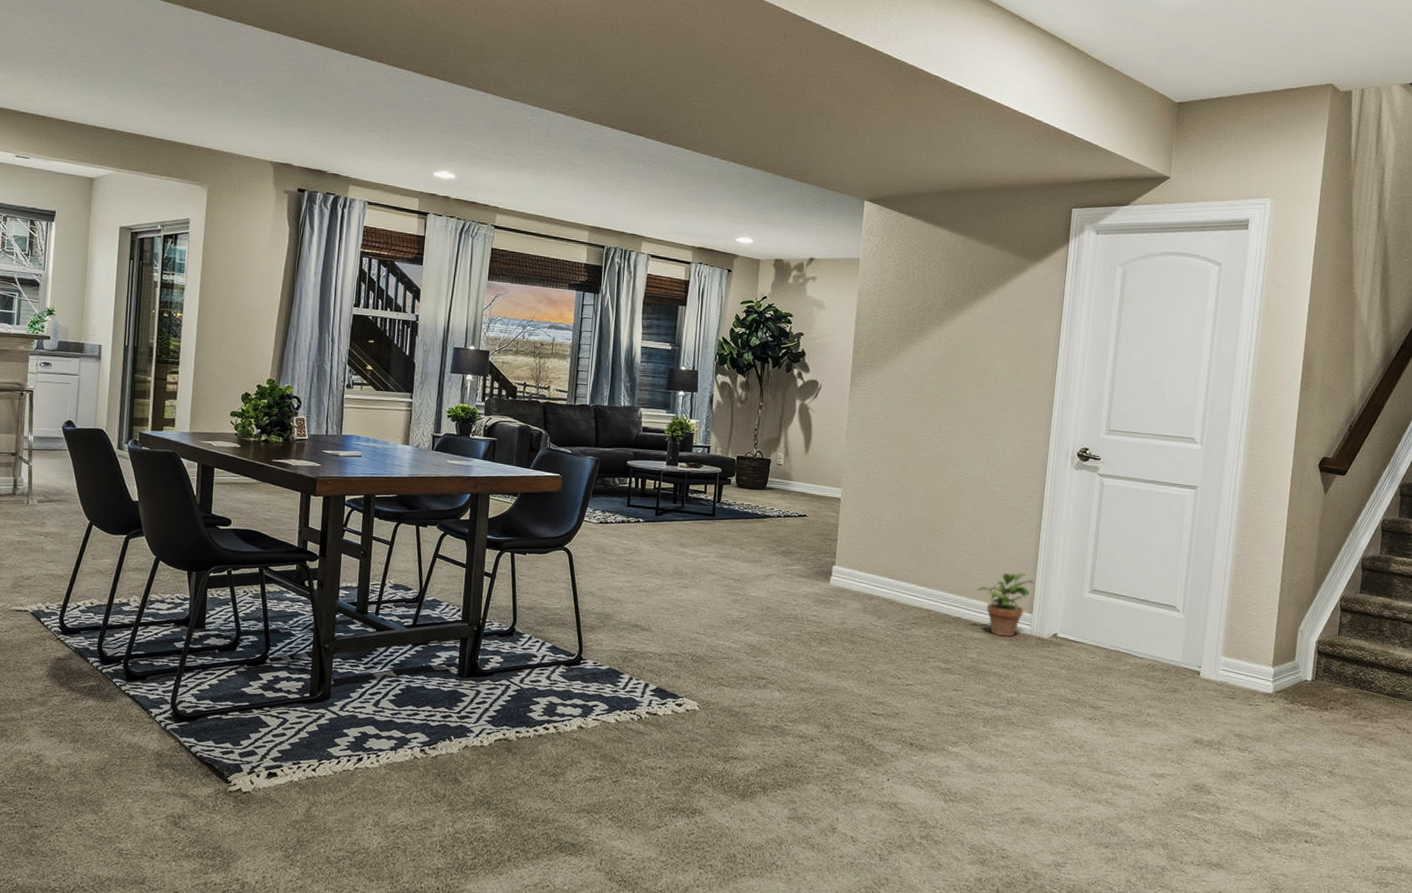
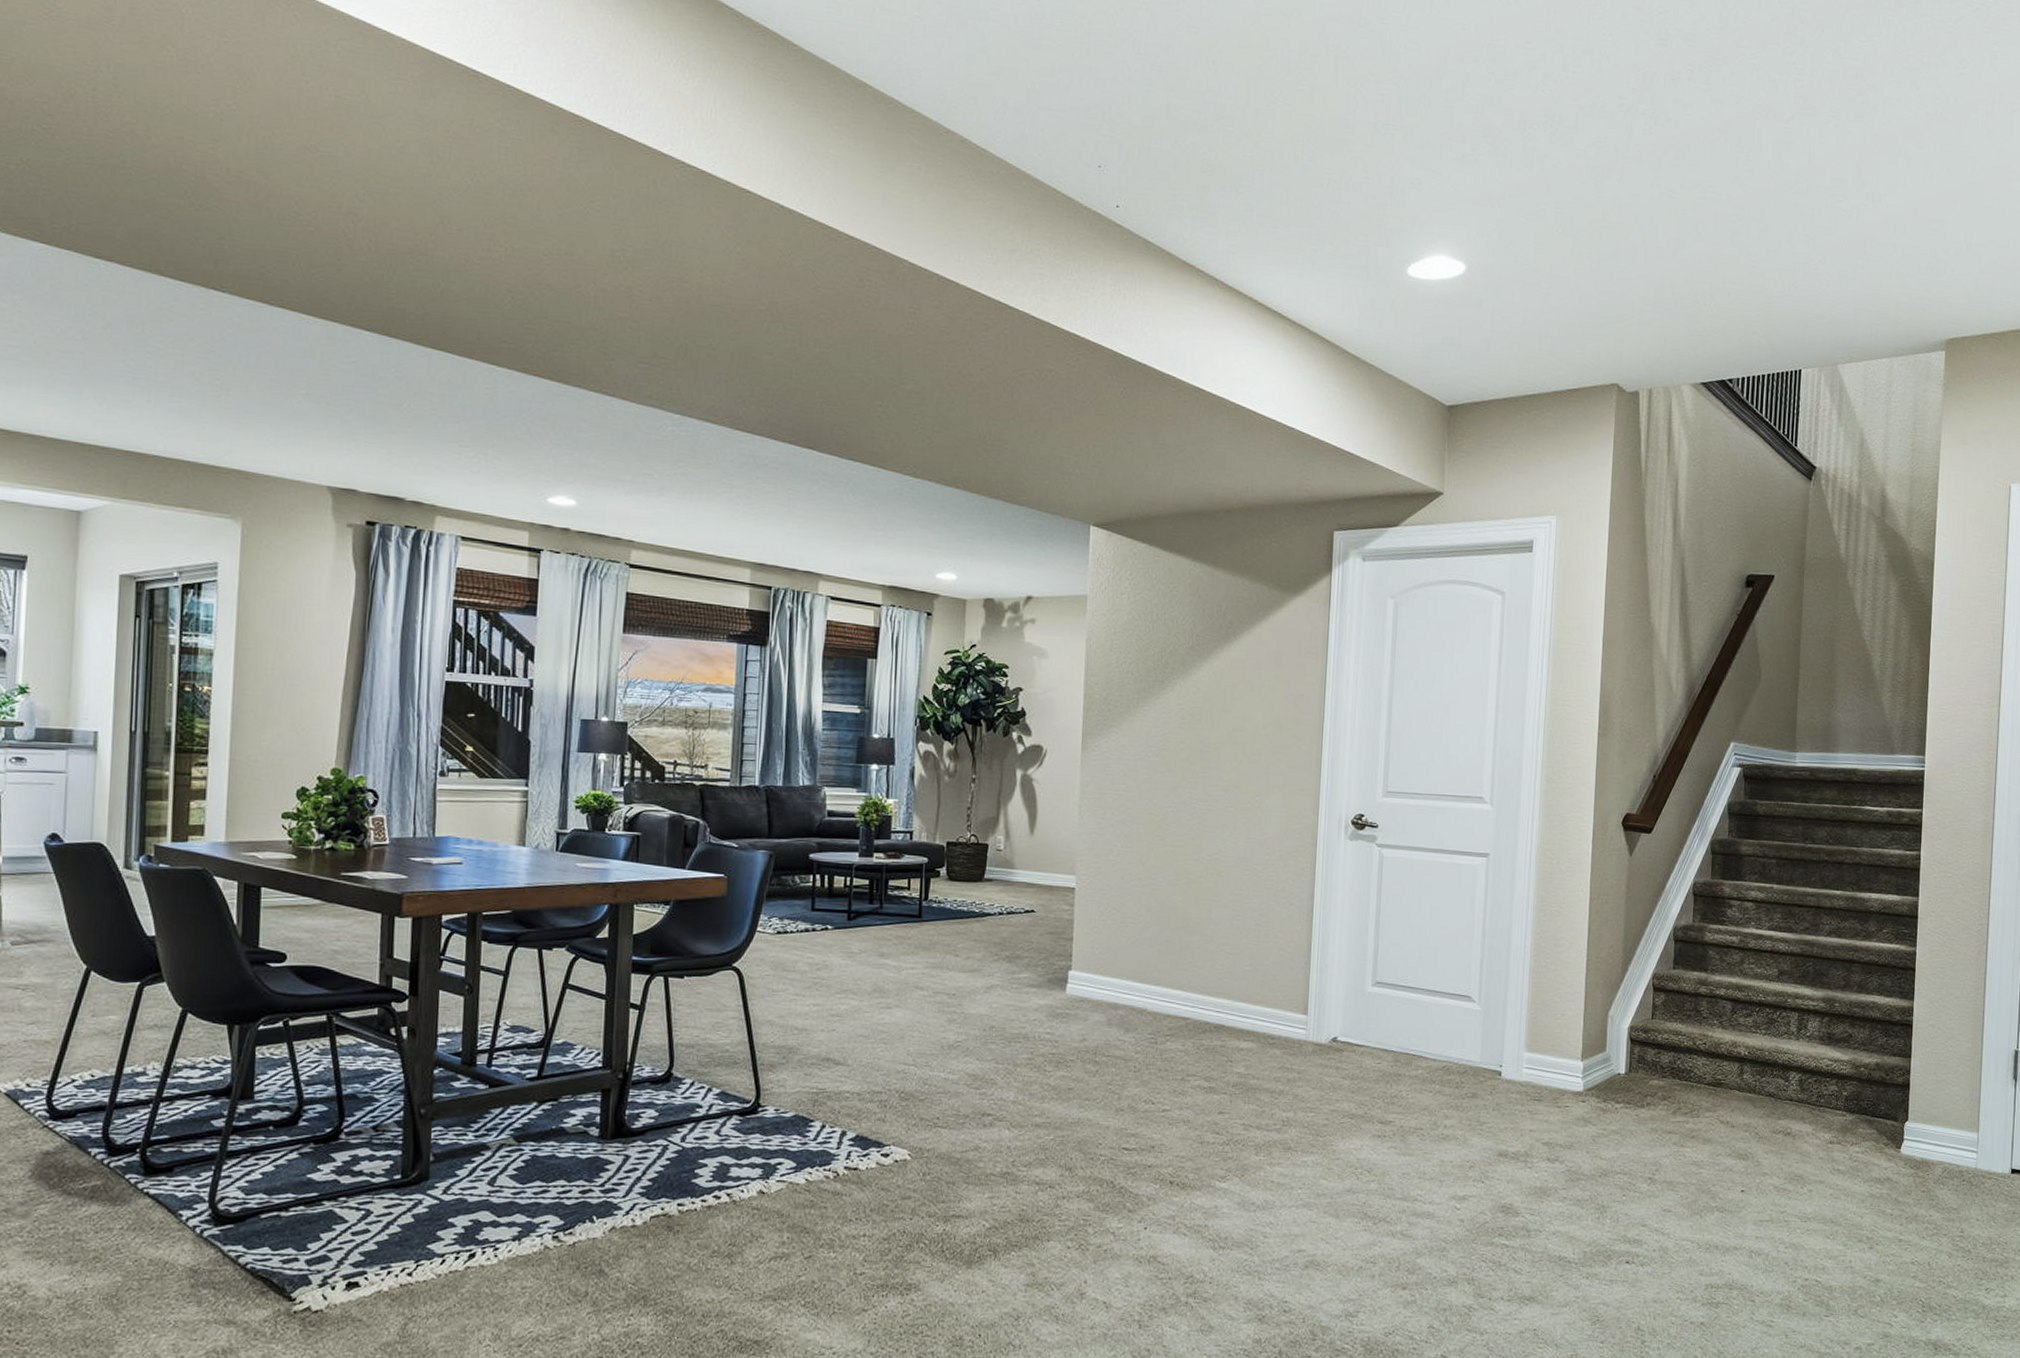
potted plant: present [976,572,1035,637] -> none [1240,966,1309,1045]

